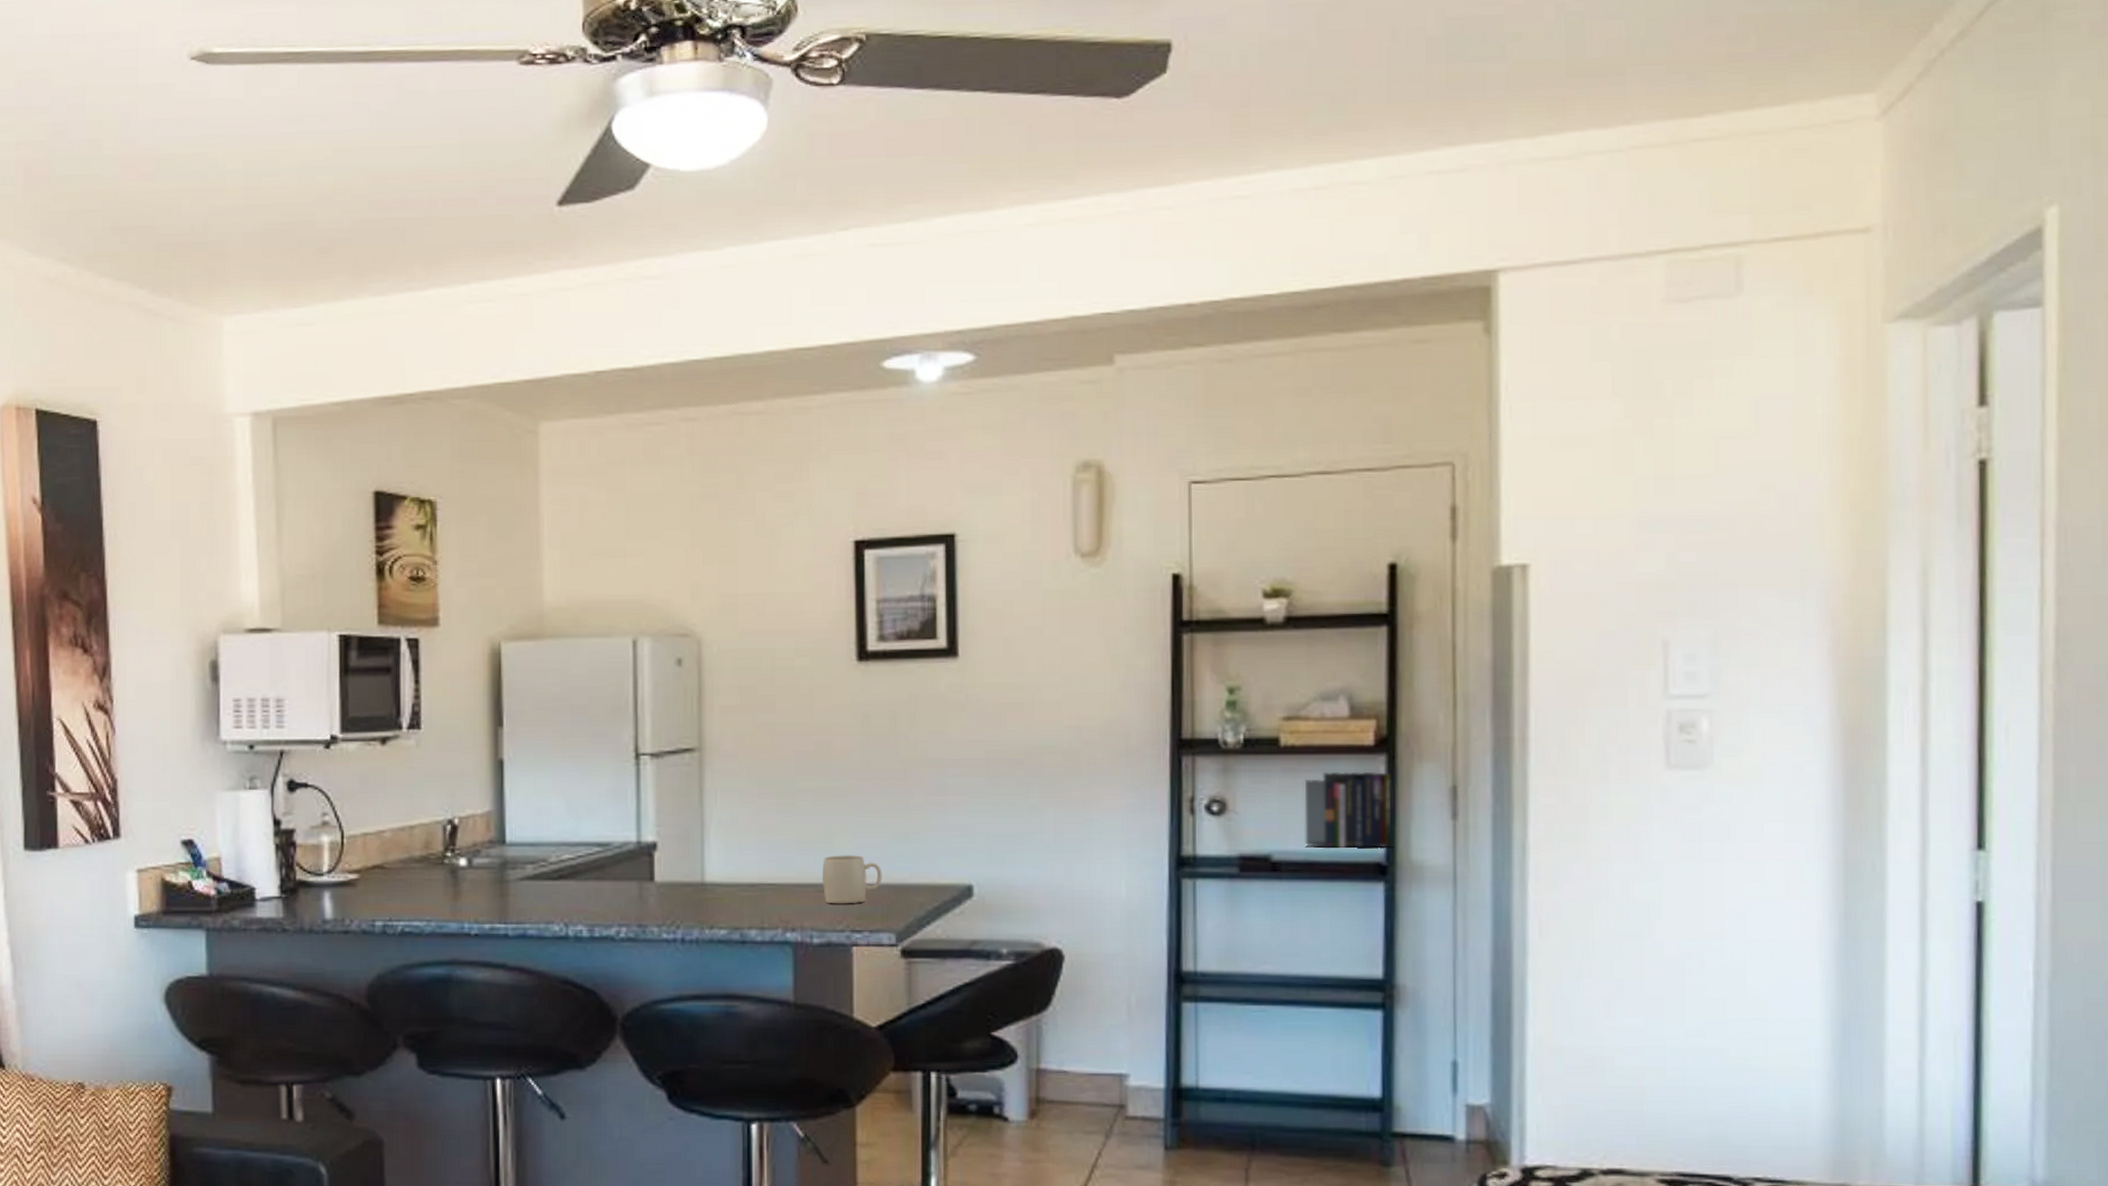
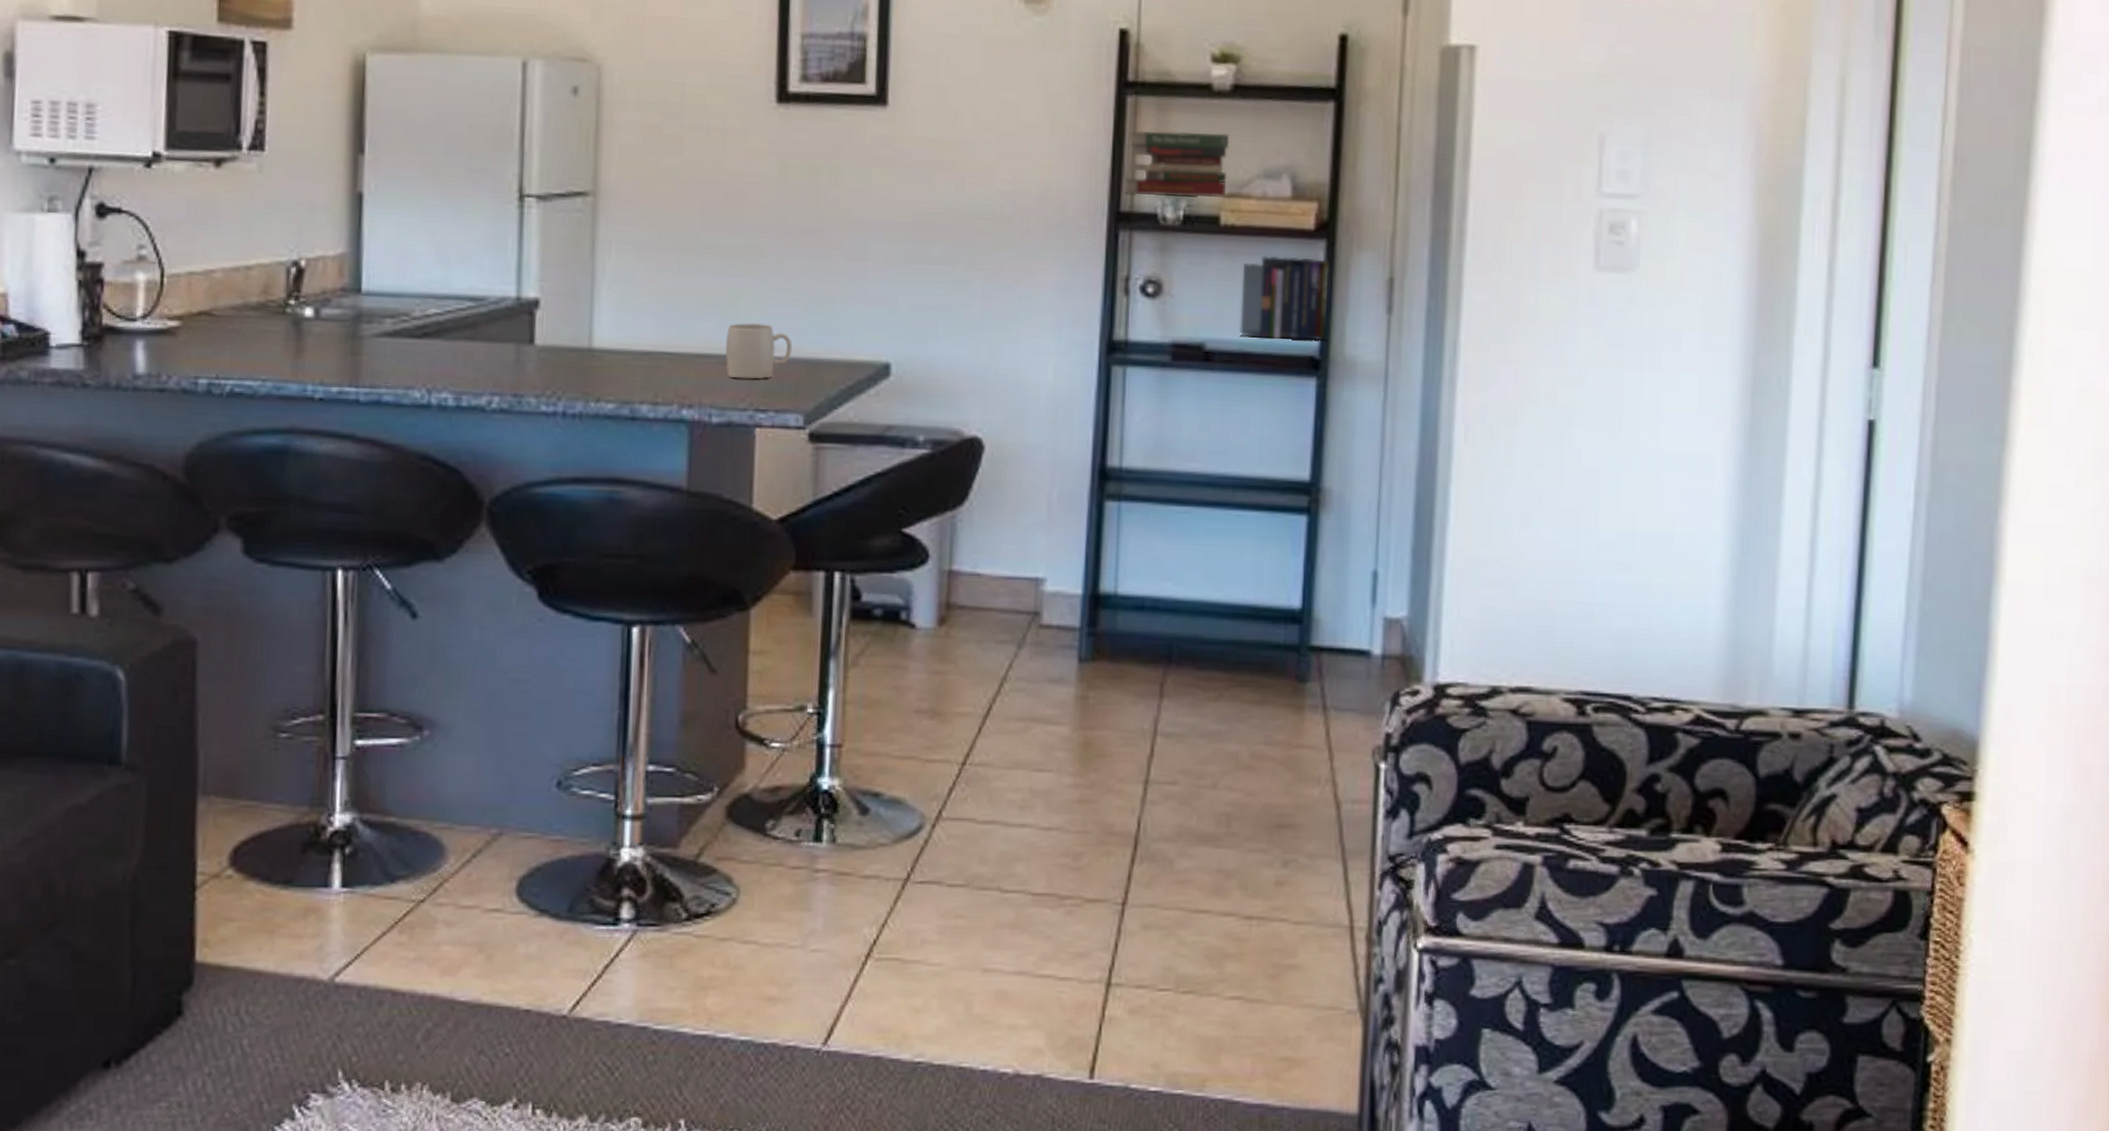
books: none [1185,662,1285,723] -> present [1124,130,1230,198]

